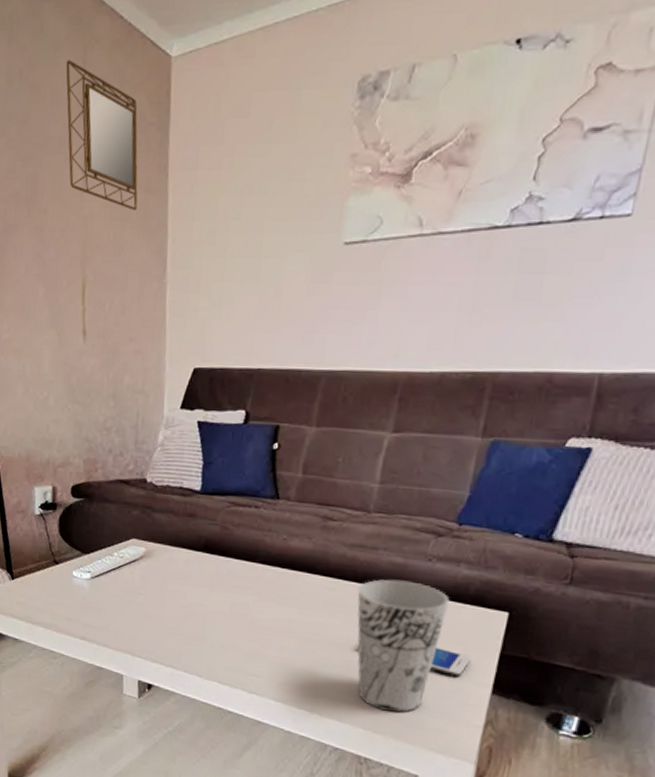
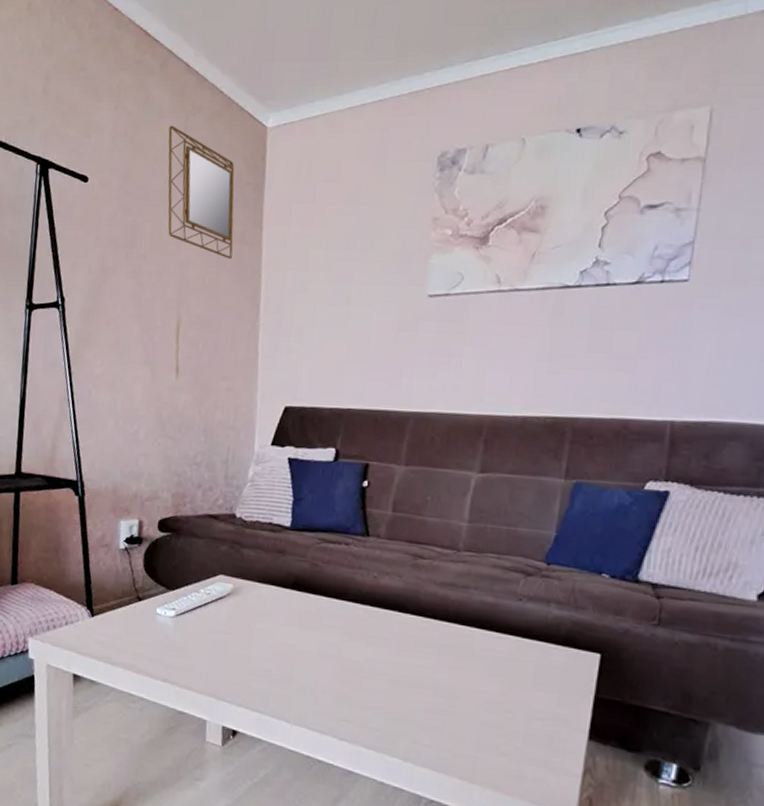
cup: present [357,579,450,713] -> none [449,619,542,761]
smartphone: present [429,646,472,678] -> none [524,689,566,723]

